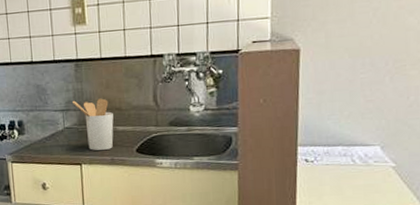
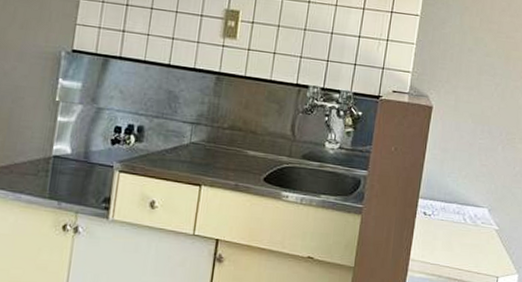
utensil holder: present [73,98,114,151] -> none [205,114,247,174]

